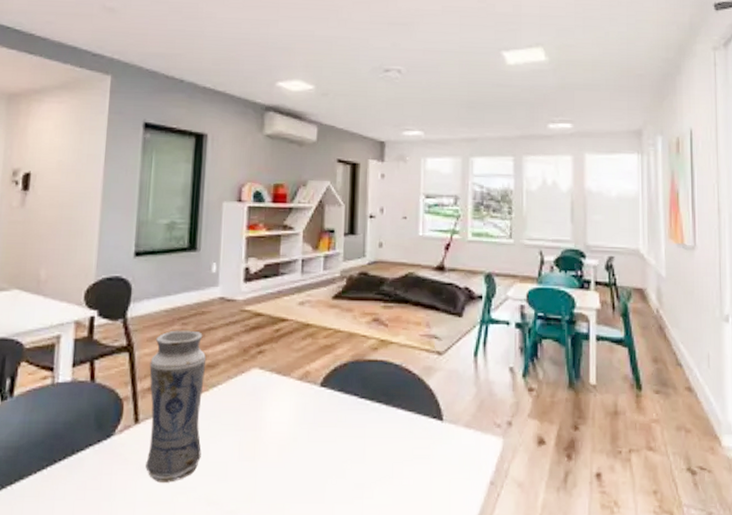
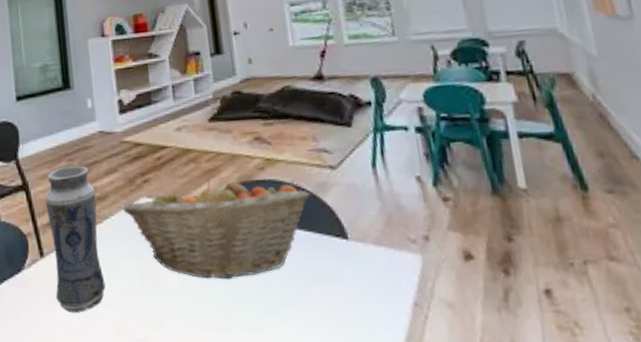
fruit basket: none [232,354,415,454] -> present [123,178,310,280]

